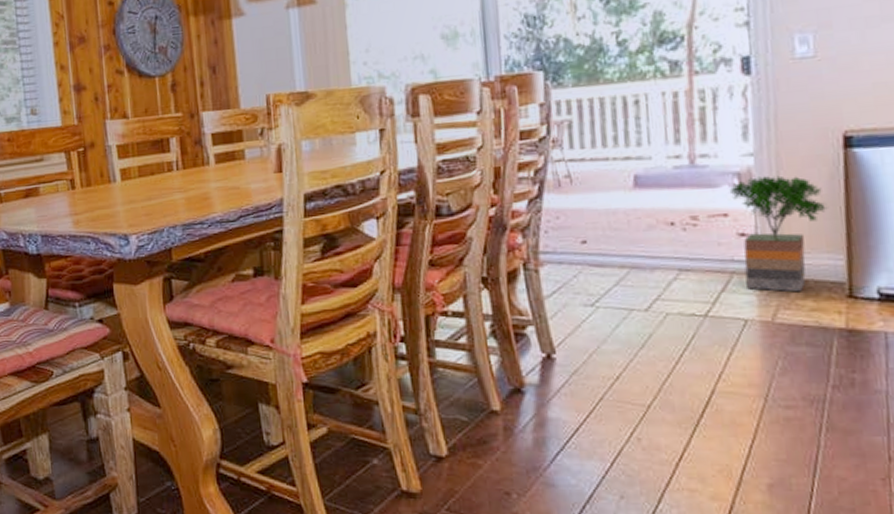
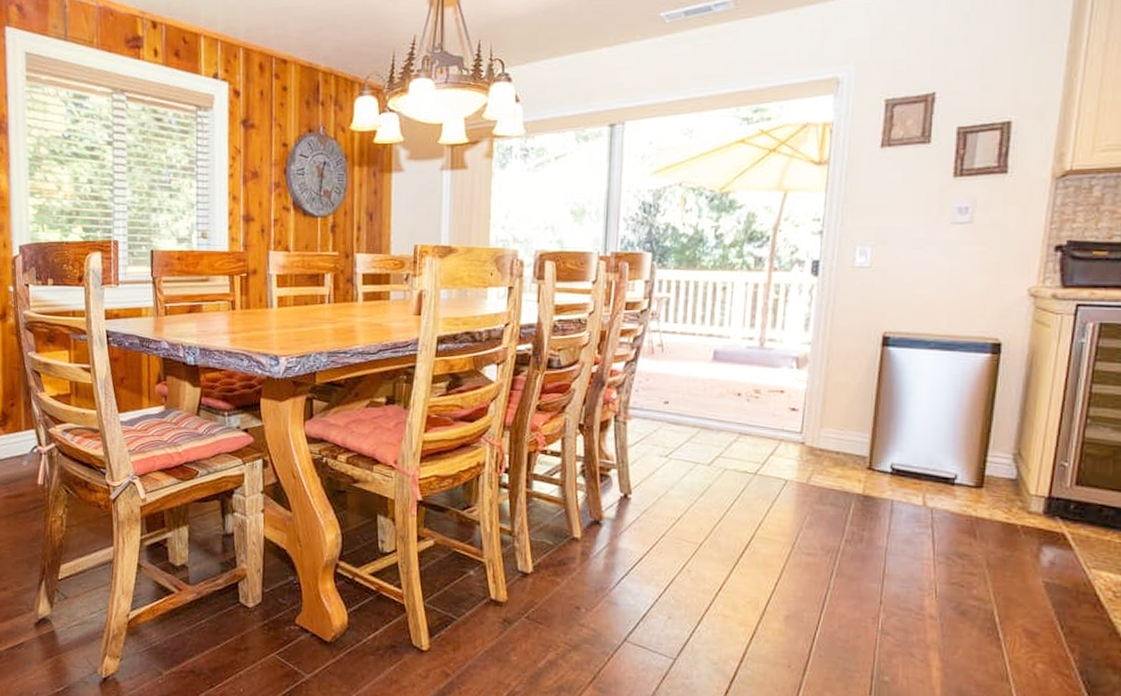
potted tree: present [729,175,828,292] -> none [787,362,862,461]

